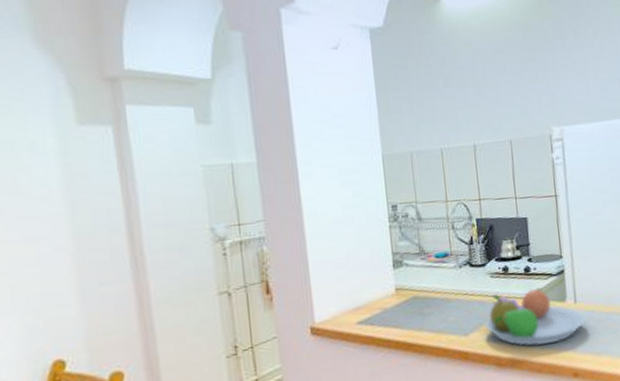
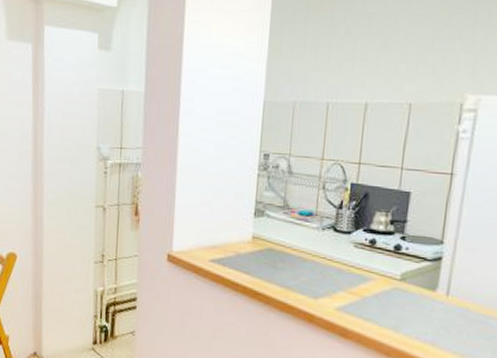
fruit bowl: present [484,287,586,346] -> none [337,265,456,331]

